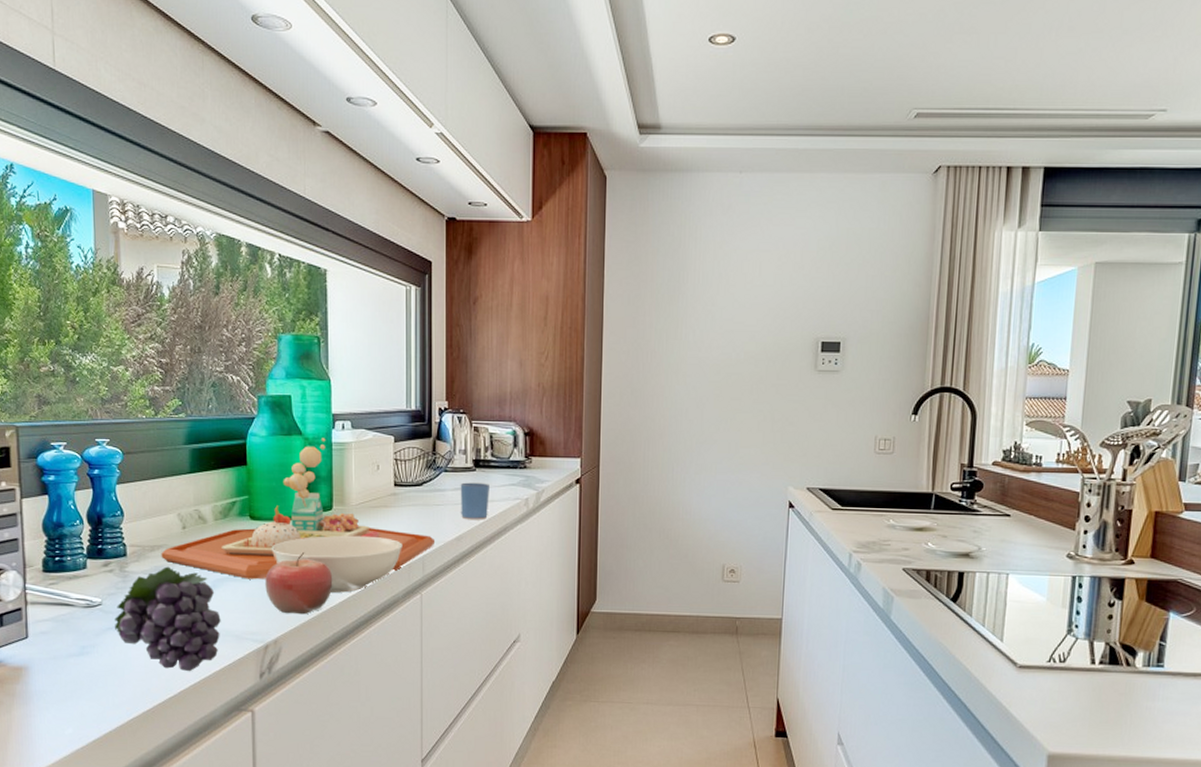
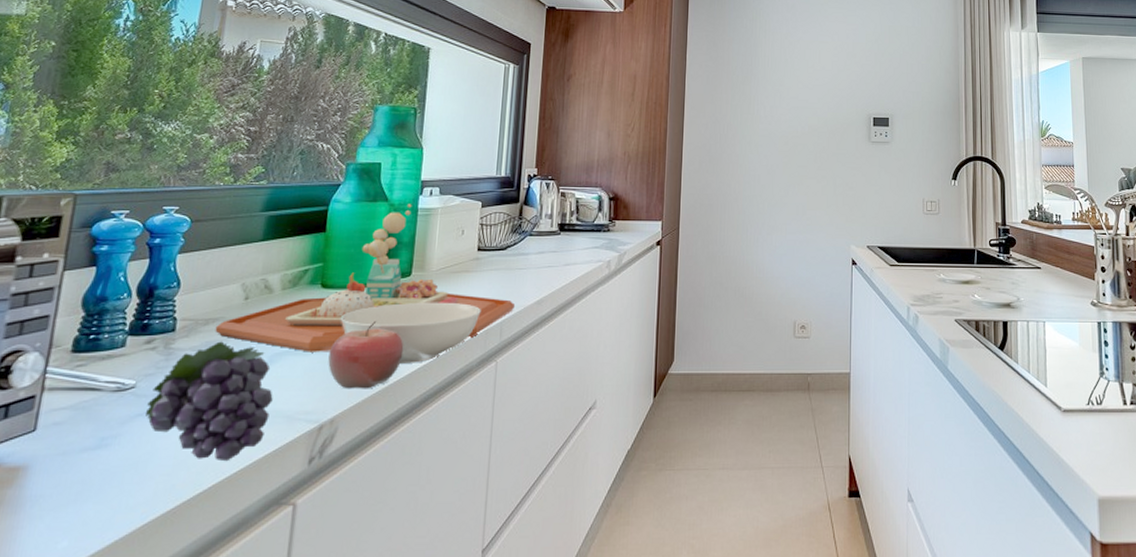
mug: present [460,482,490,520] -> none [543,246,573,283]

